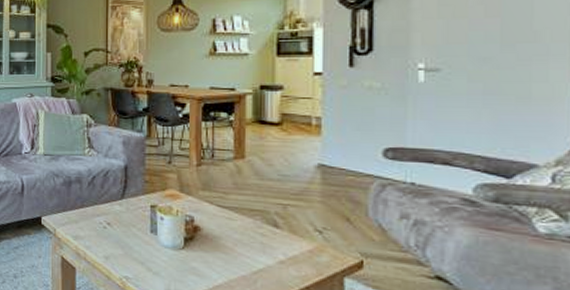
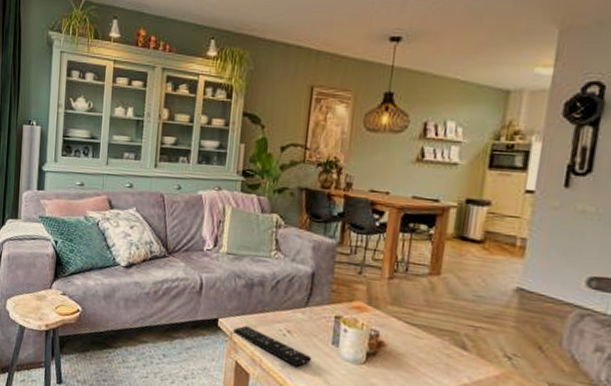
remote control: none [56,221,133,256] -> present [232,325,312,366]

